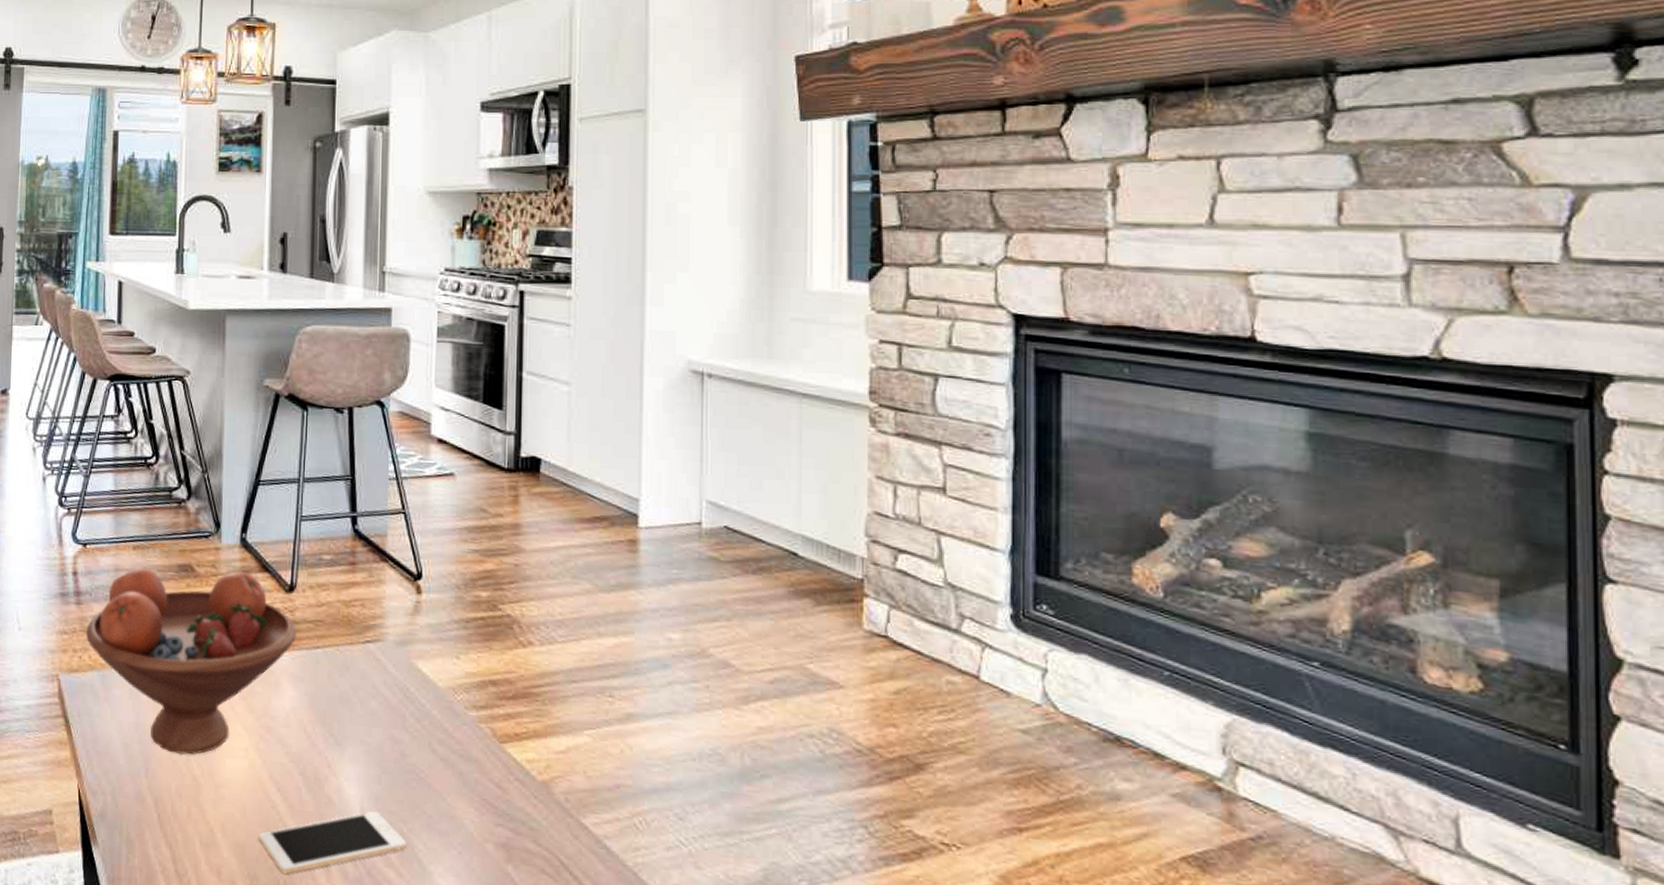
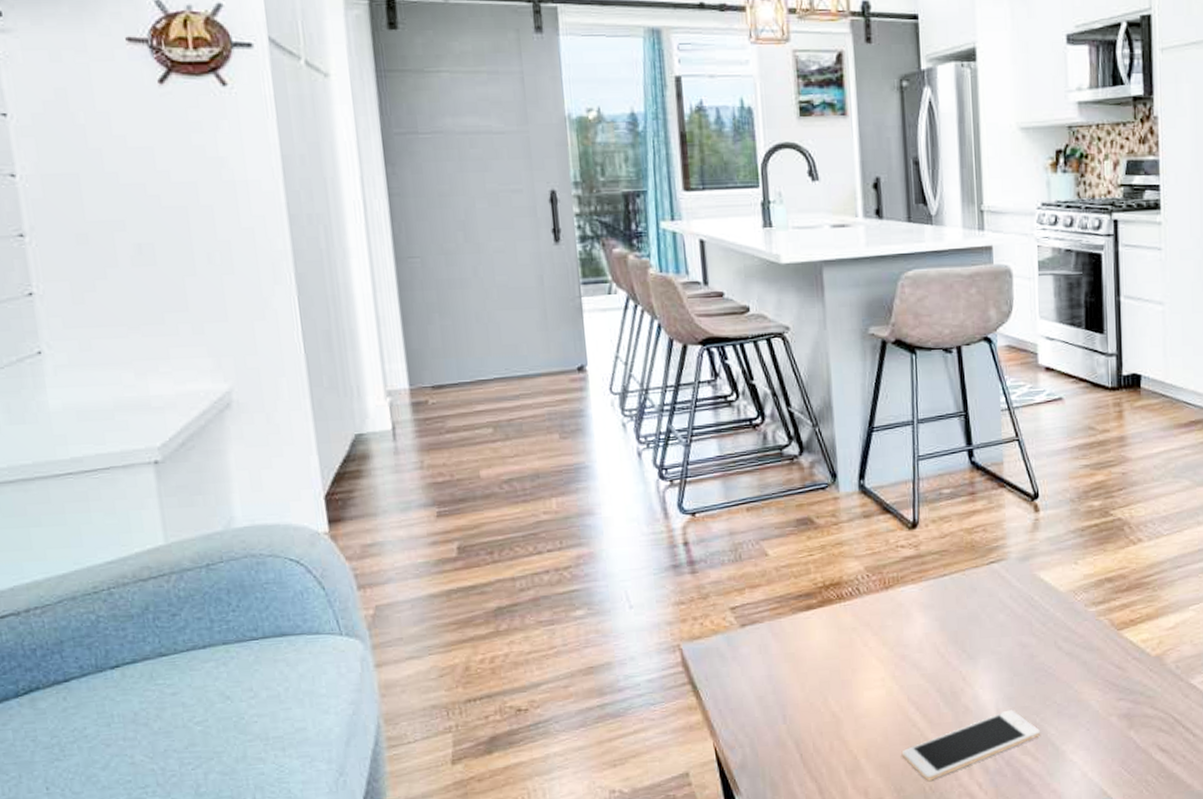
fruit bowl: present [86,567,297,755] -> none [705,517,923,696]

